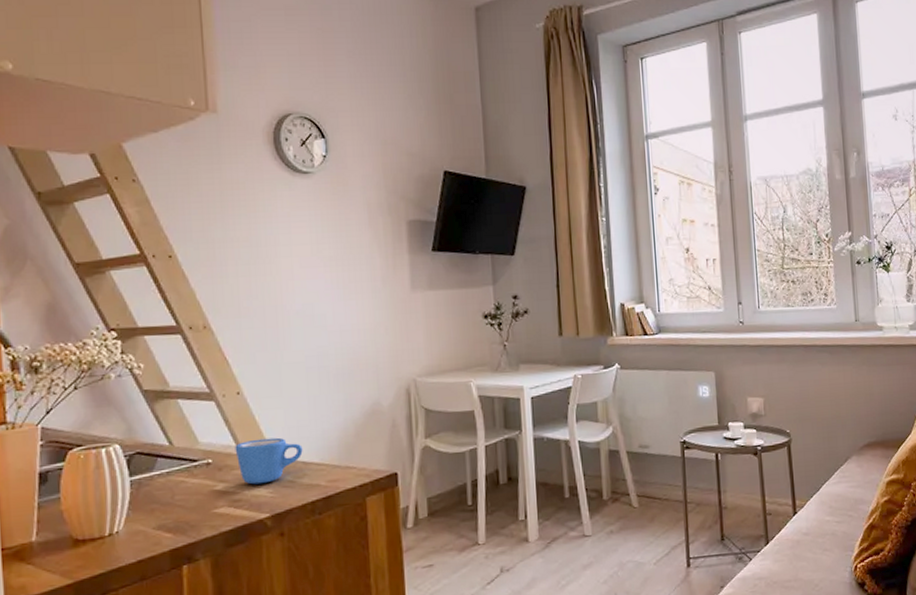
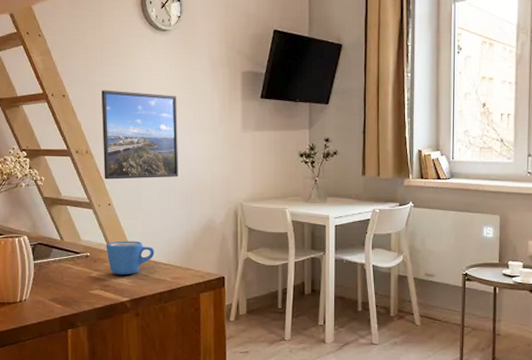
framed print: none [223,247,332,362] -> present [101,90,179,180]

